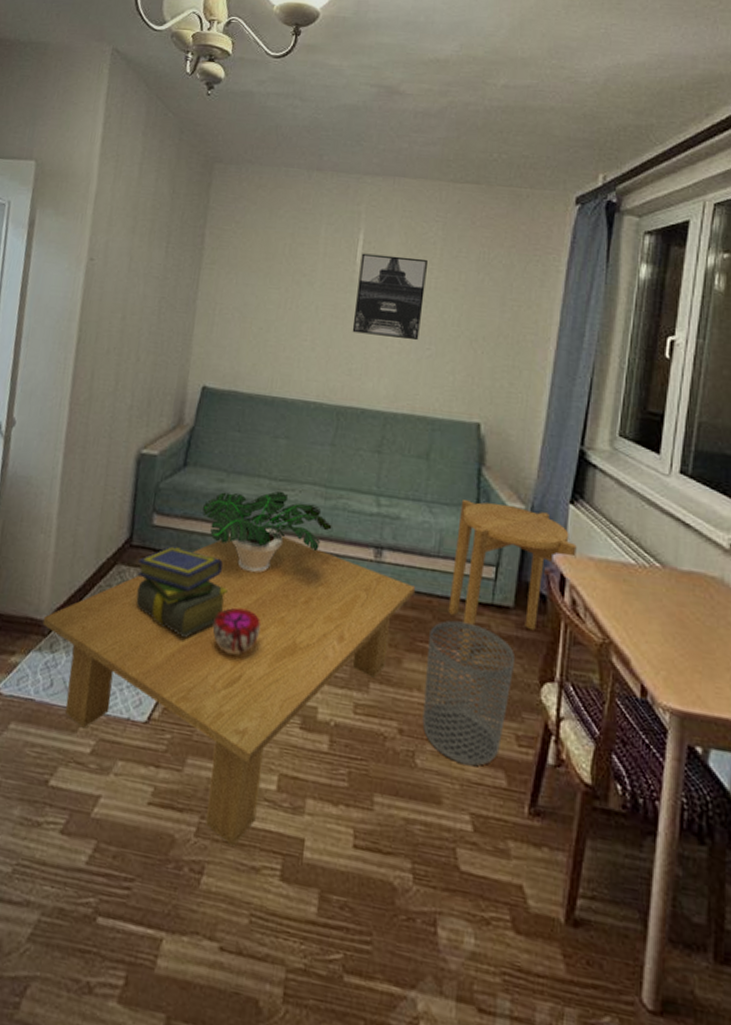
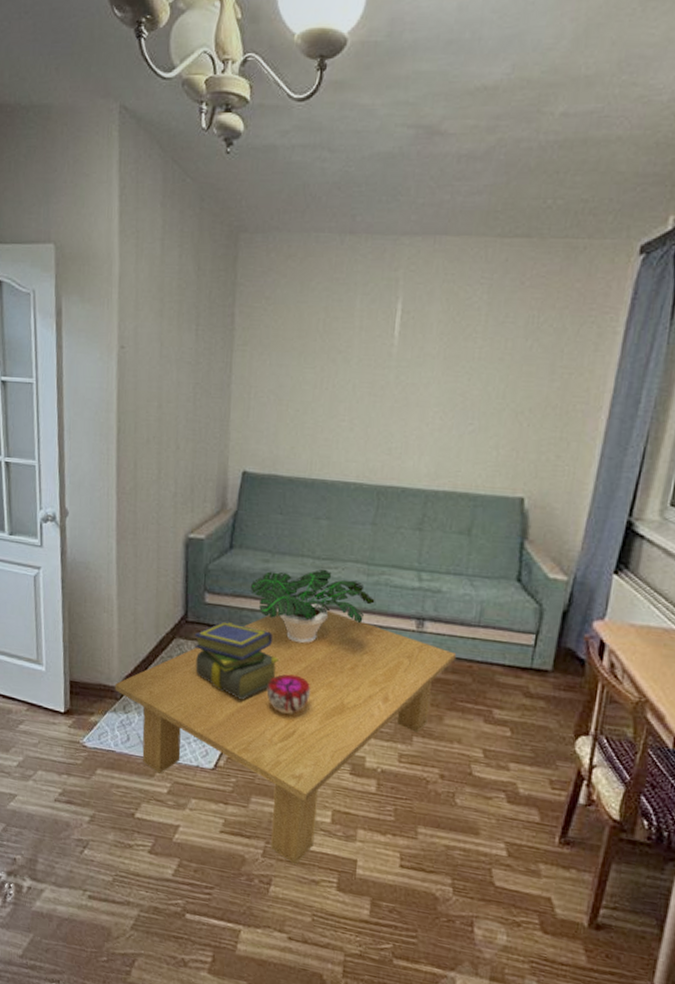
wall art: present [352,253,427,341] -> none [391,324,471,416]
waste bin: present [422,620,515,766] -> none [462,683,551,805]
side table: present [448,500,577,661] -> none [487,573,619,718]

